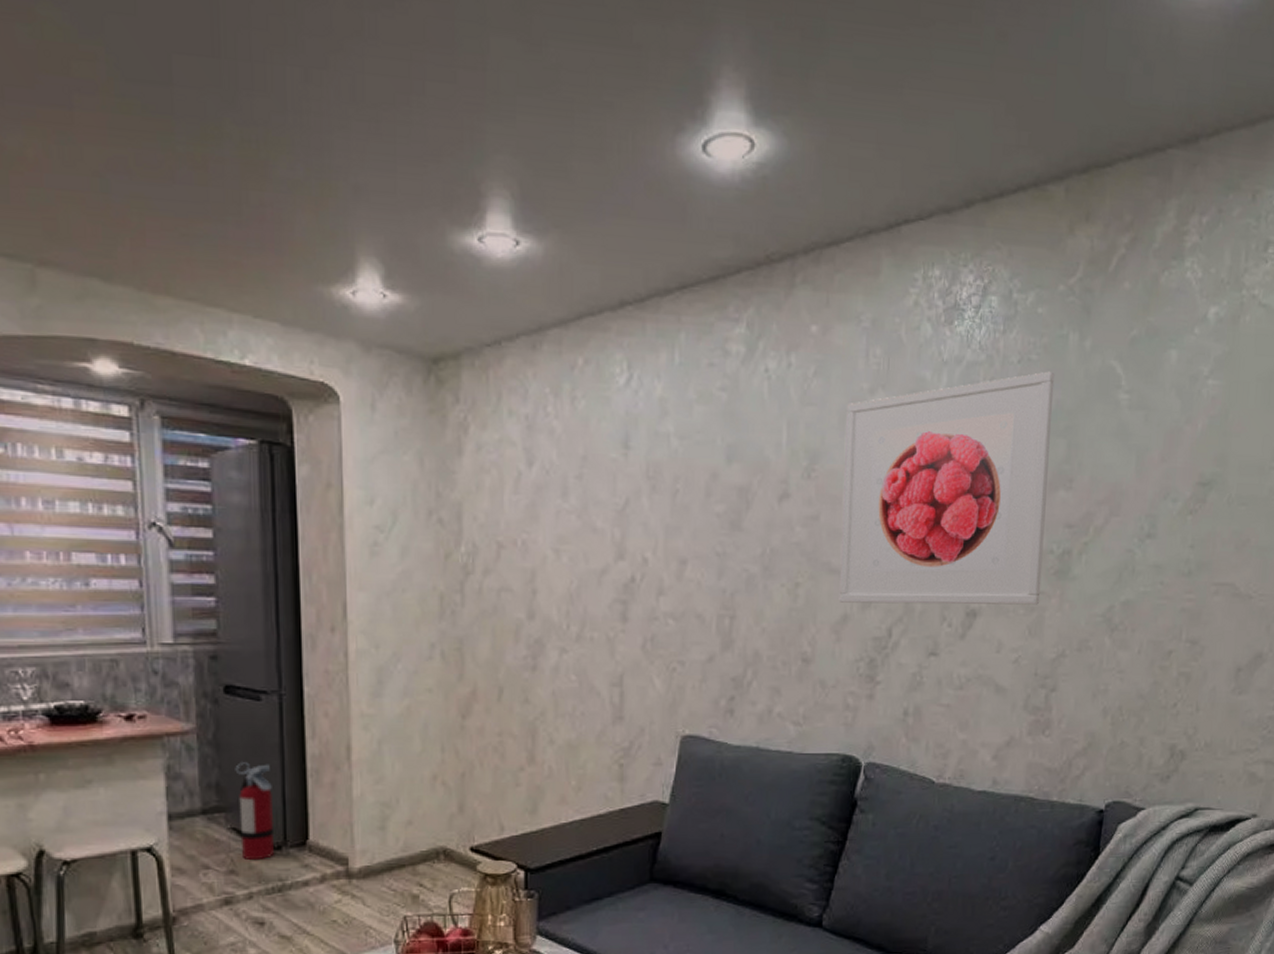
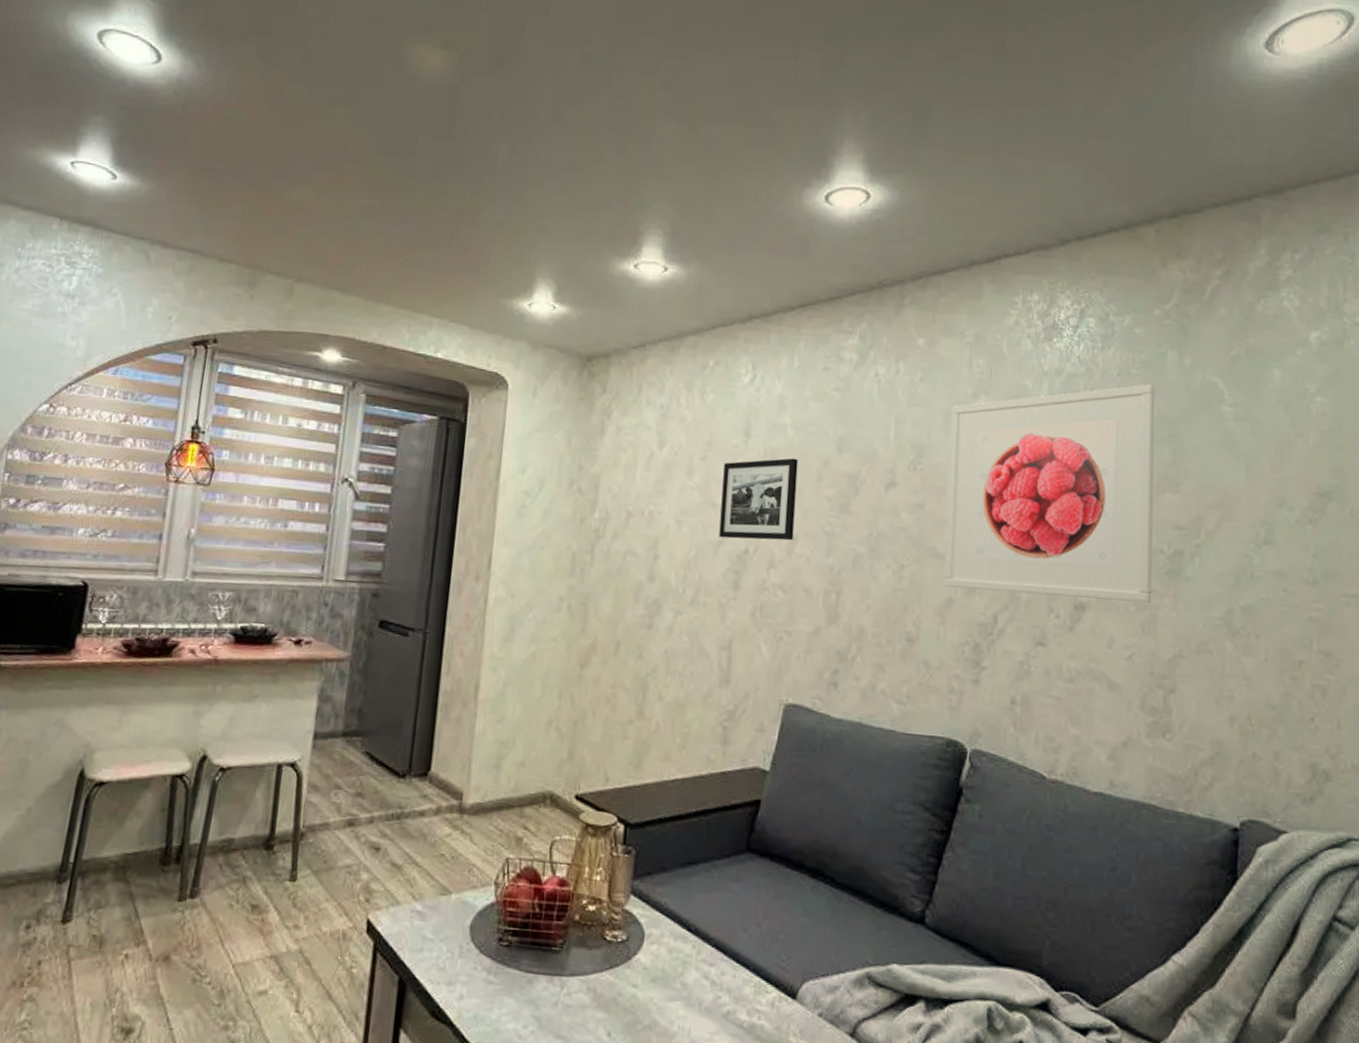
fire extinguisher: present [235,762,275,859] -> none [371,691,407,785]
picture frame: none [602,471,684,566] -> present [719,458,798,541]

